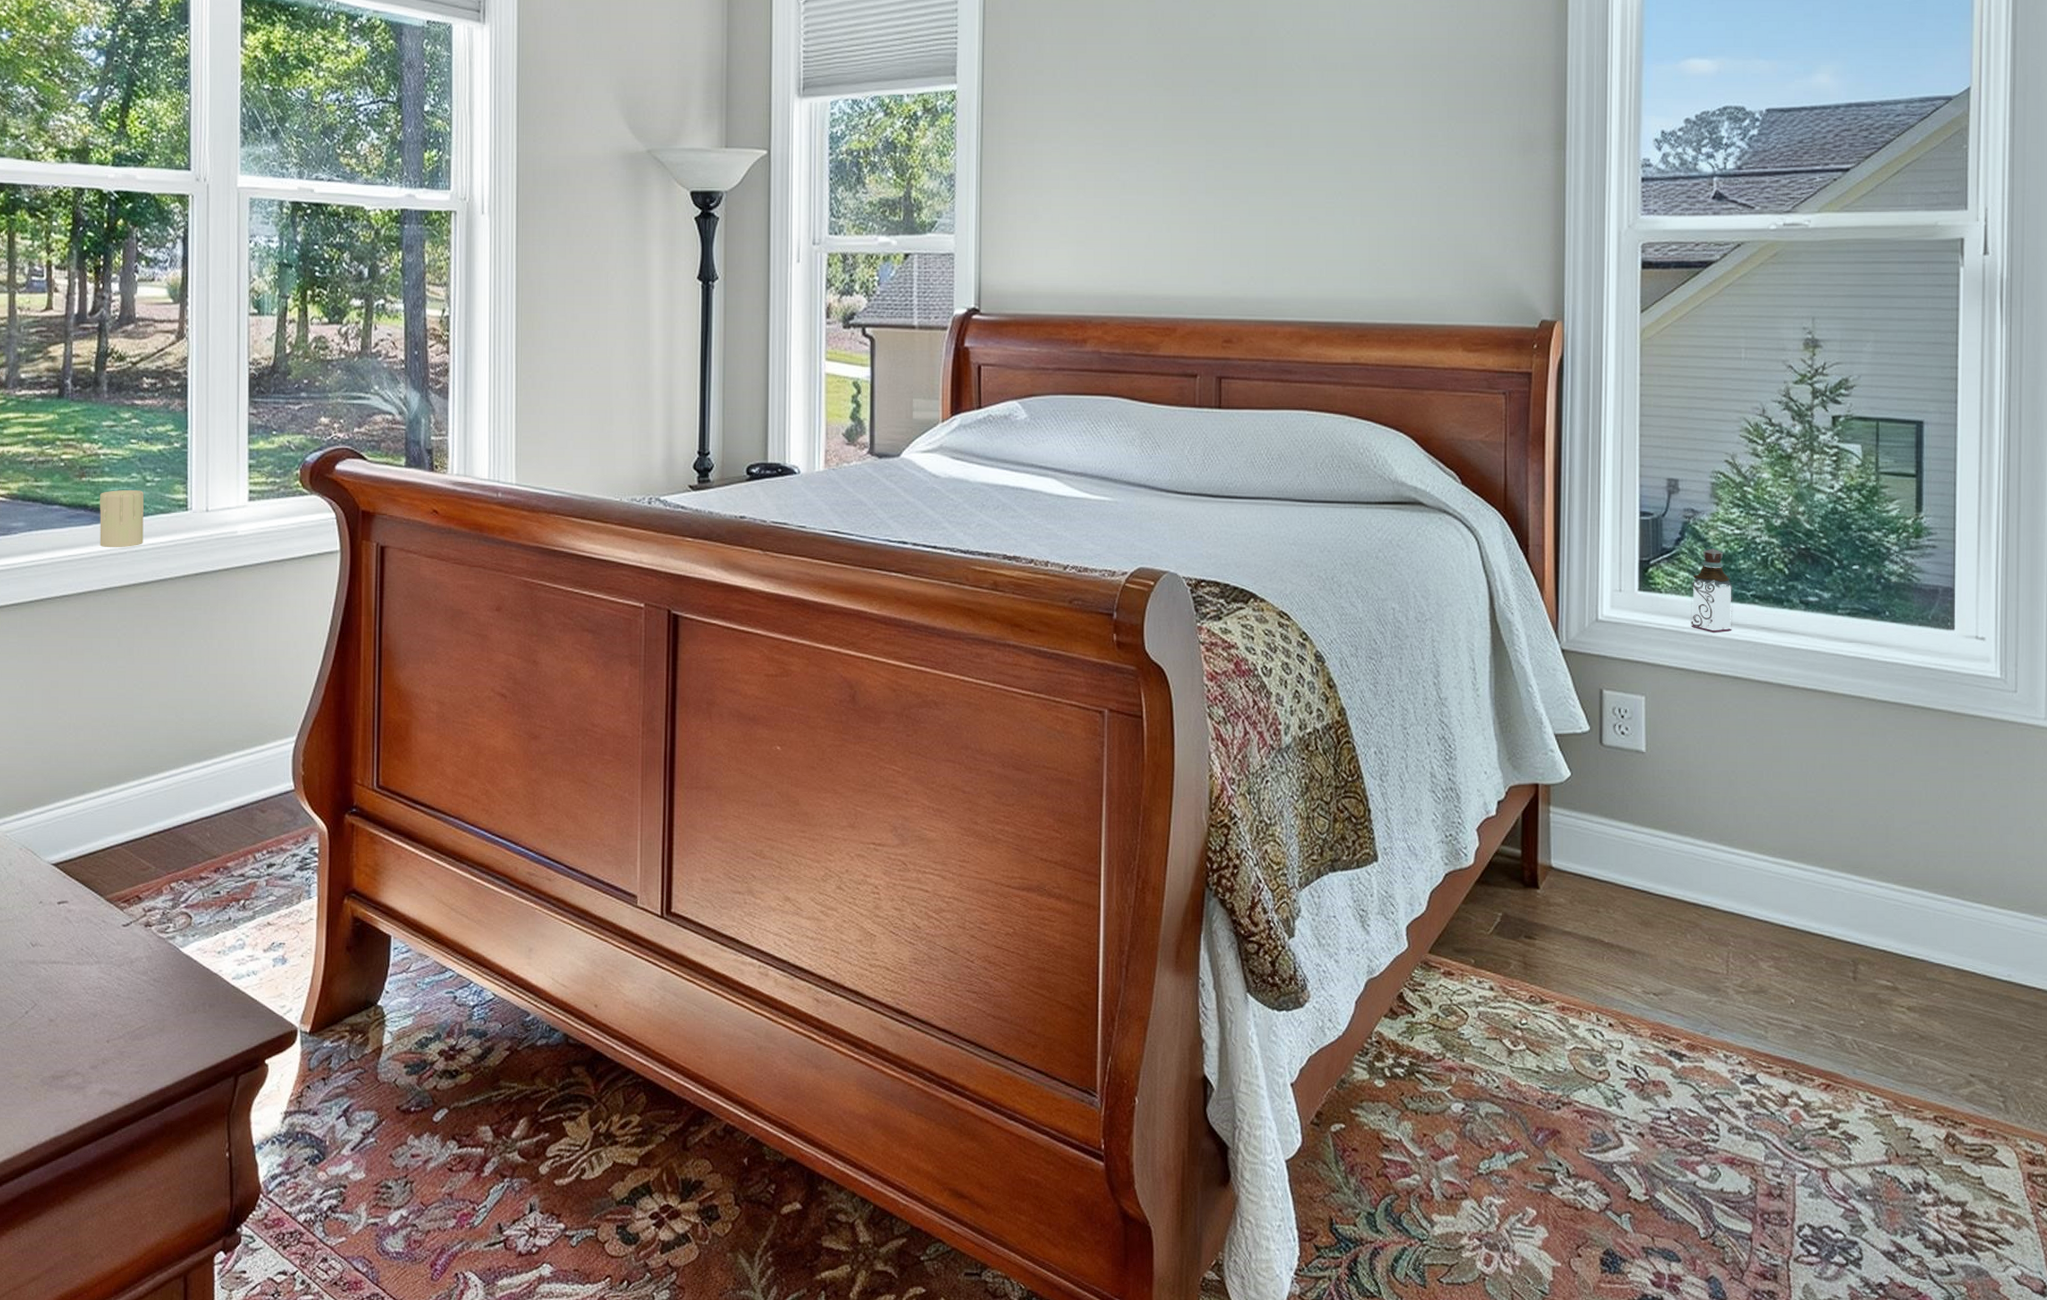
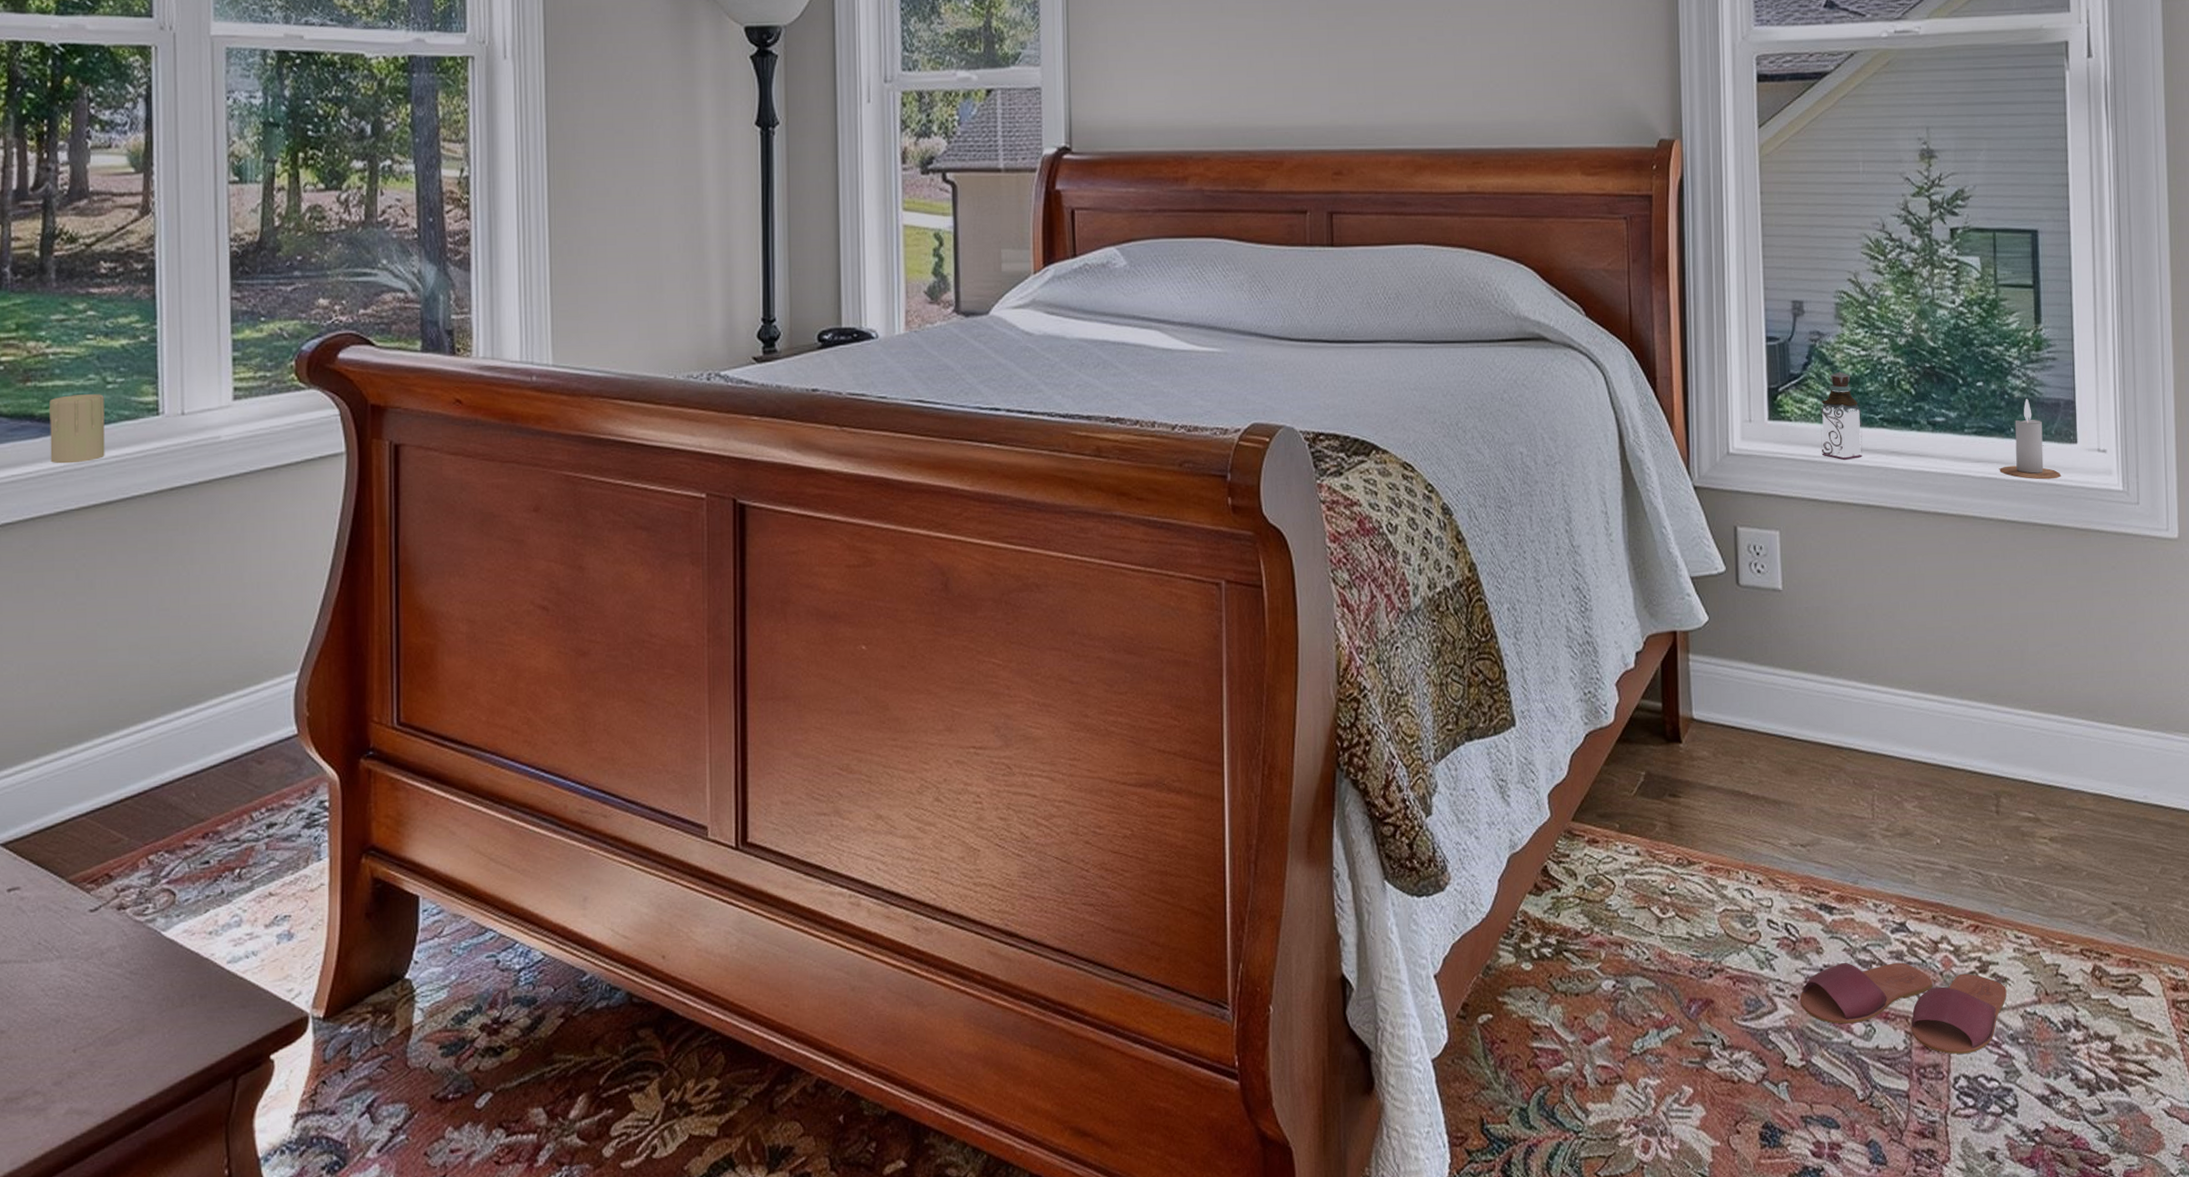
slippers: none [1646,1107,1856,1204] -> present [1799,962,2007,1054]
candle: none [1872,584,1936,663] -> present [2000,399,2061,480]

